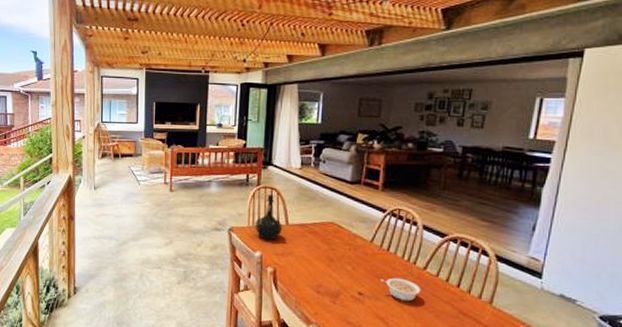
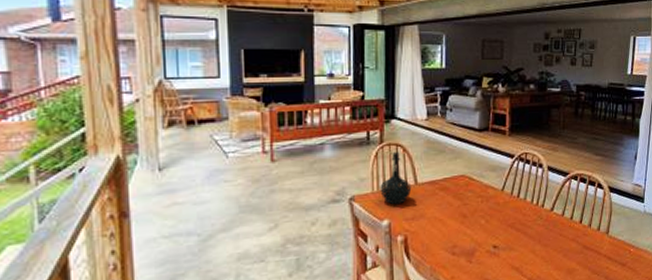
legume: present [379,277,421,302] -> none [512,223,550,247]

